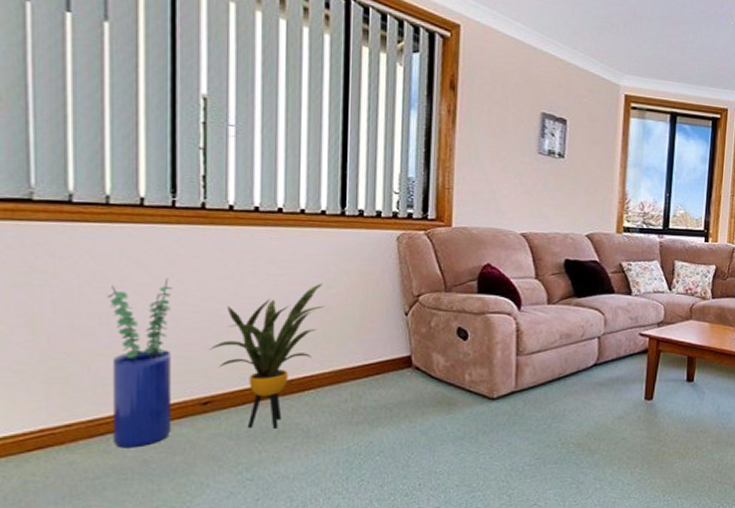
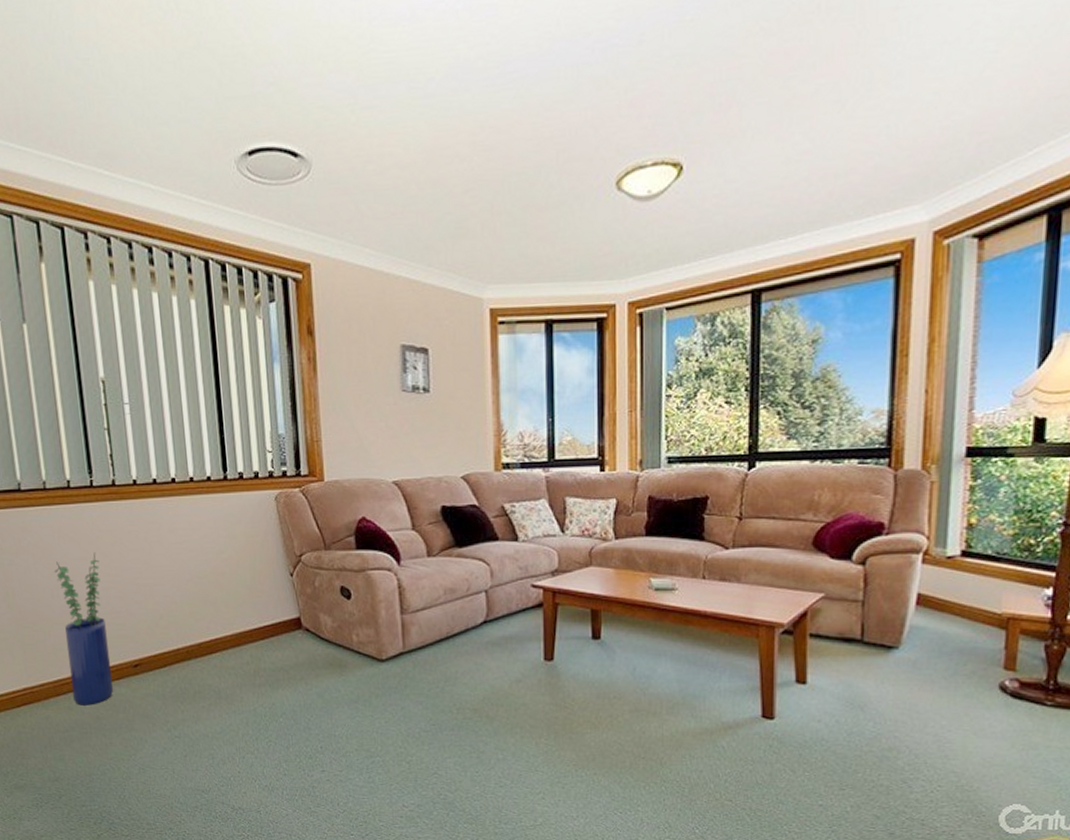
house plant: present [210,284,324,430] -> none [133,549,219,691]

